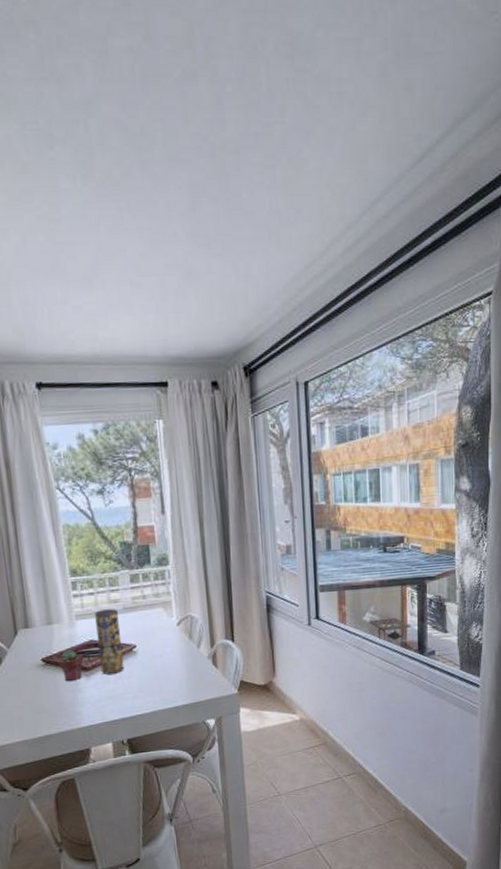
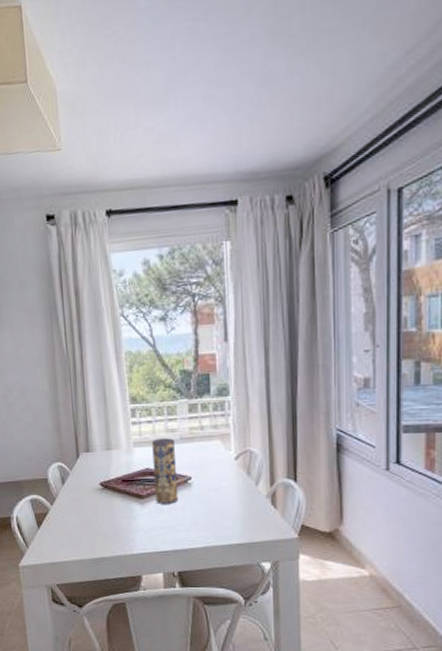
potted succulent: present [57,649,83,682] -> none [114,476,139,508]

